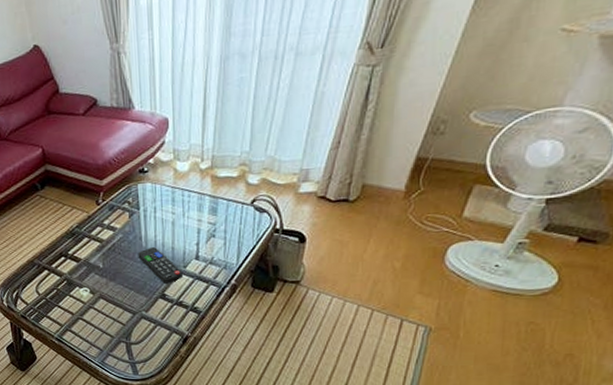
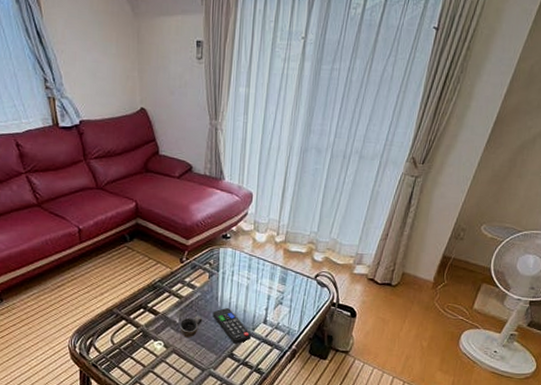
cup: none [103,258,128,282] -> present [179,315,203,338]

